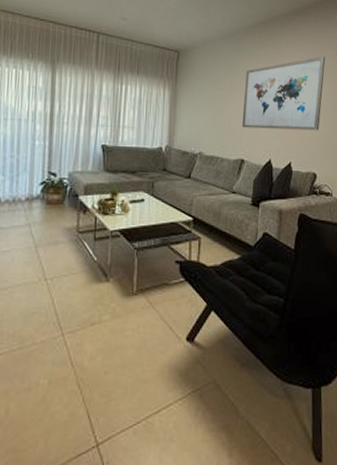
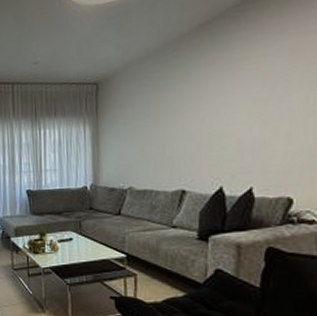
wall art: present [241,56,326,131] -> none [180,45,306,155]

